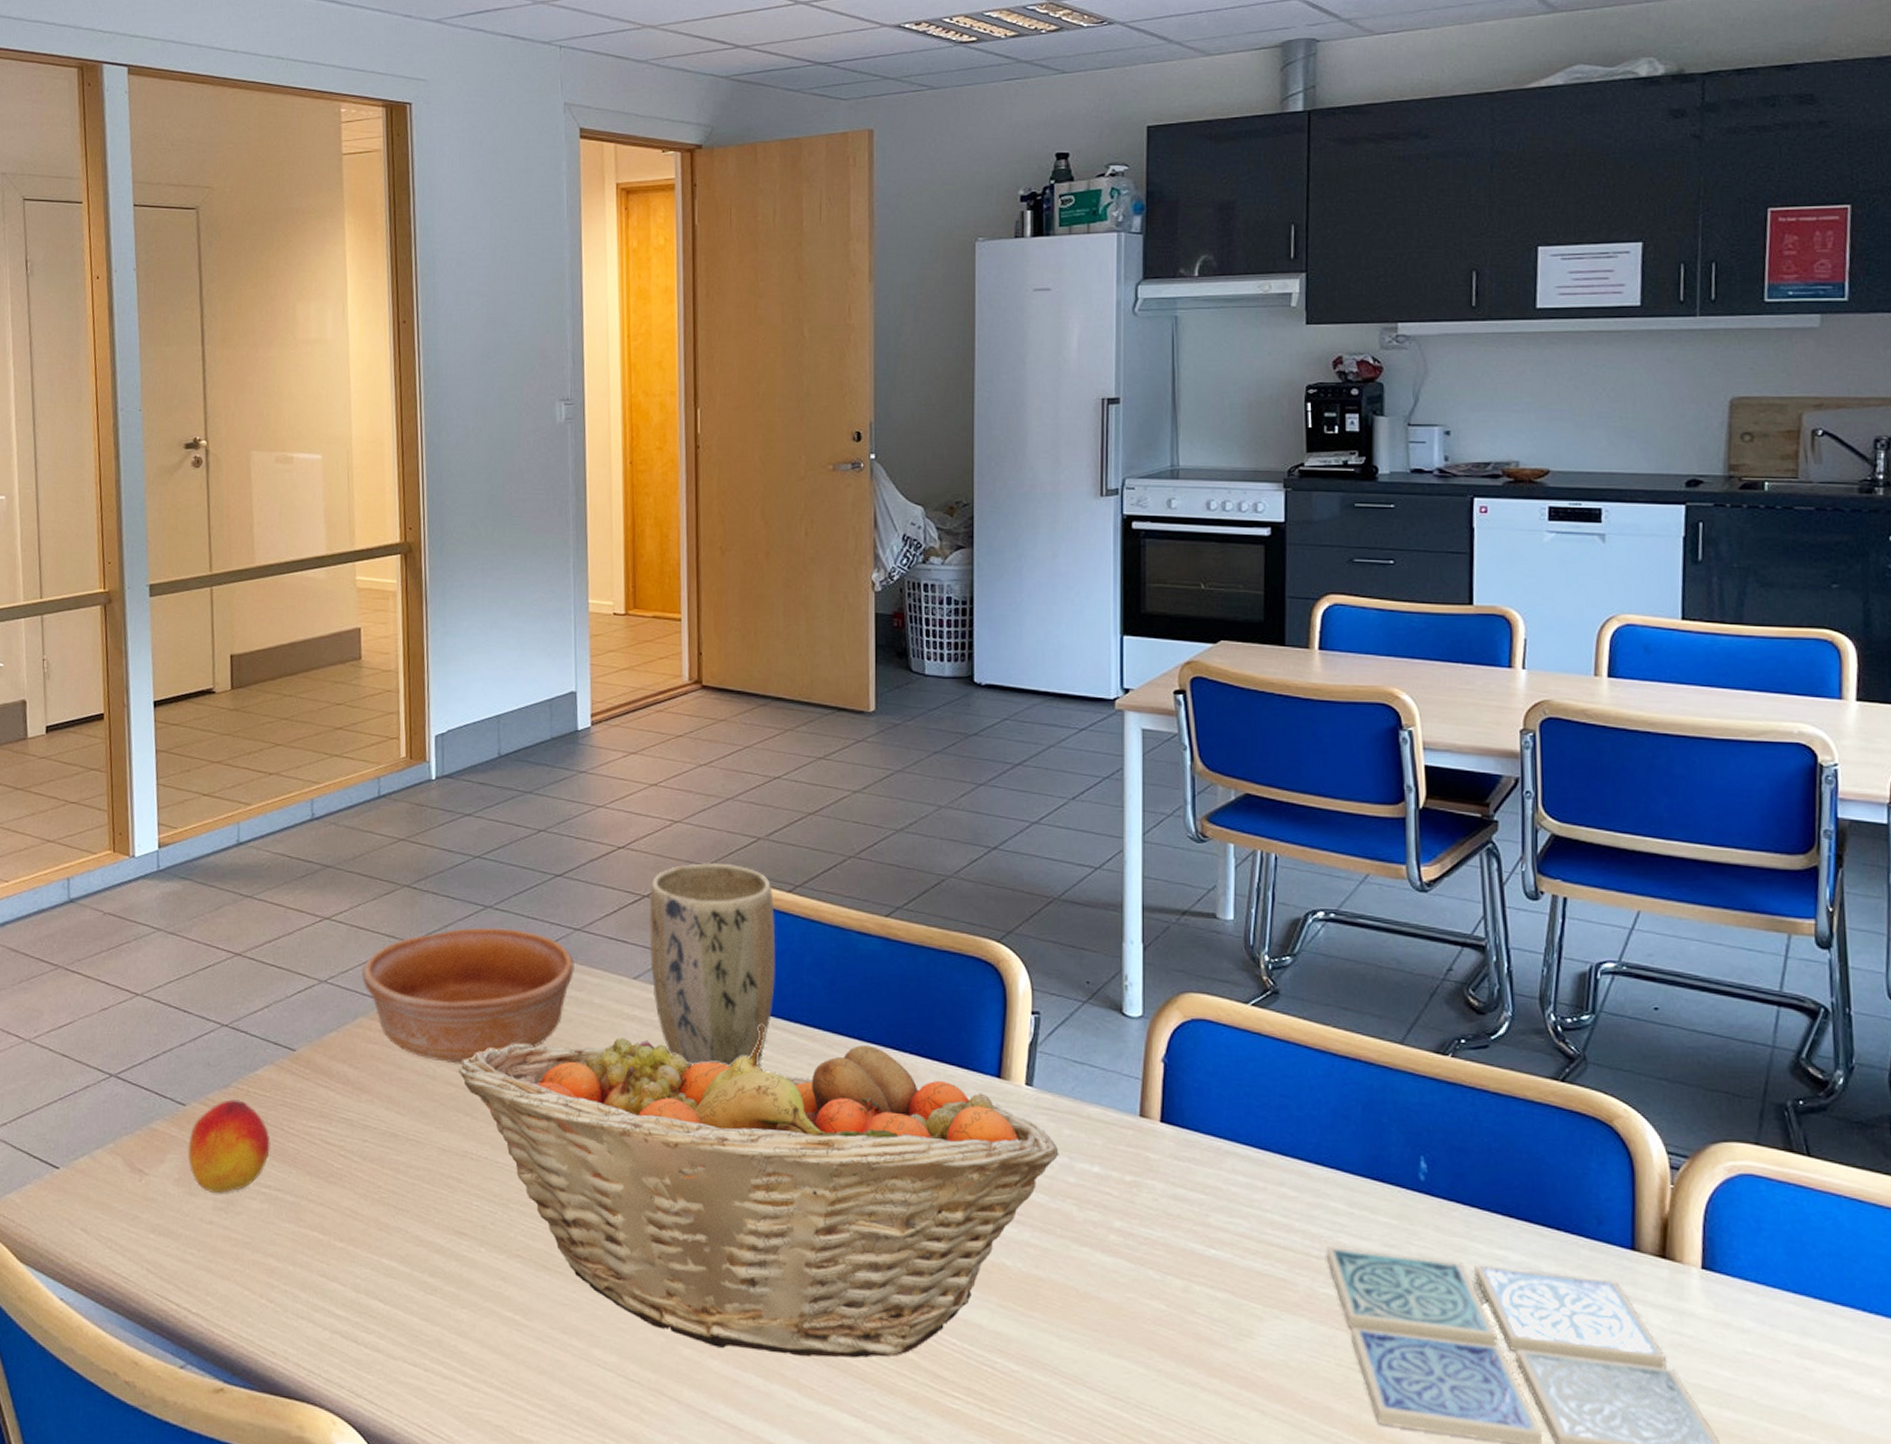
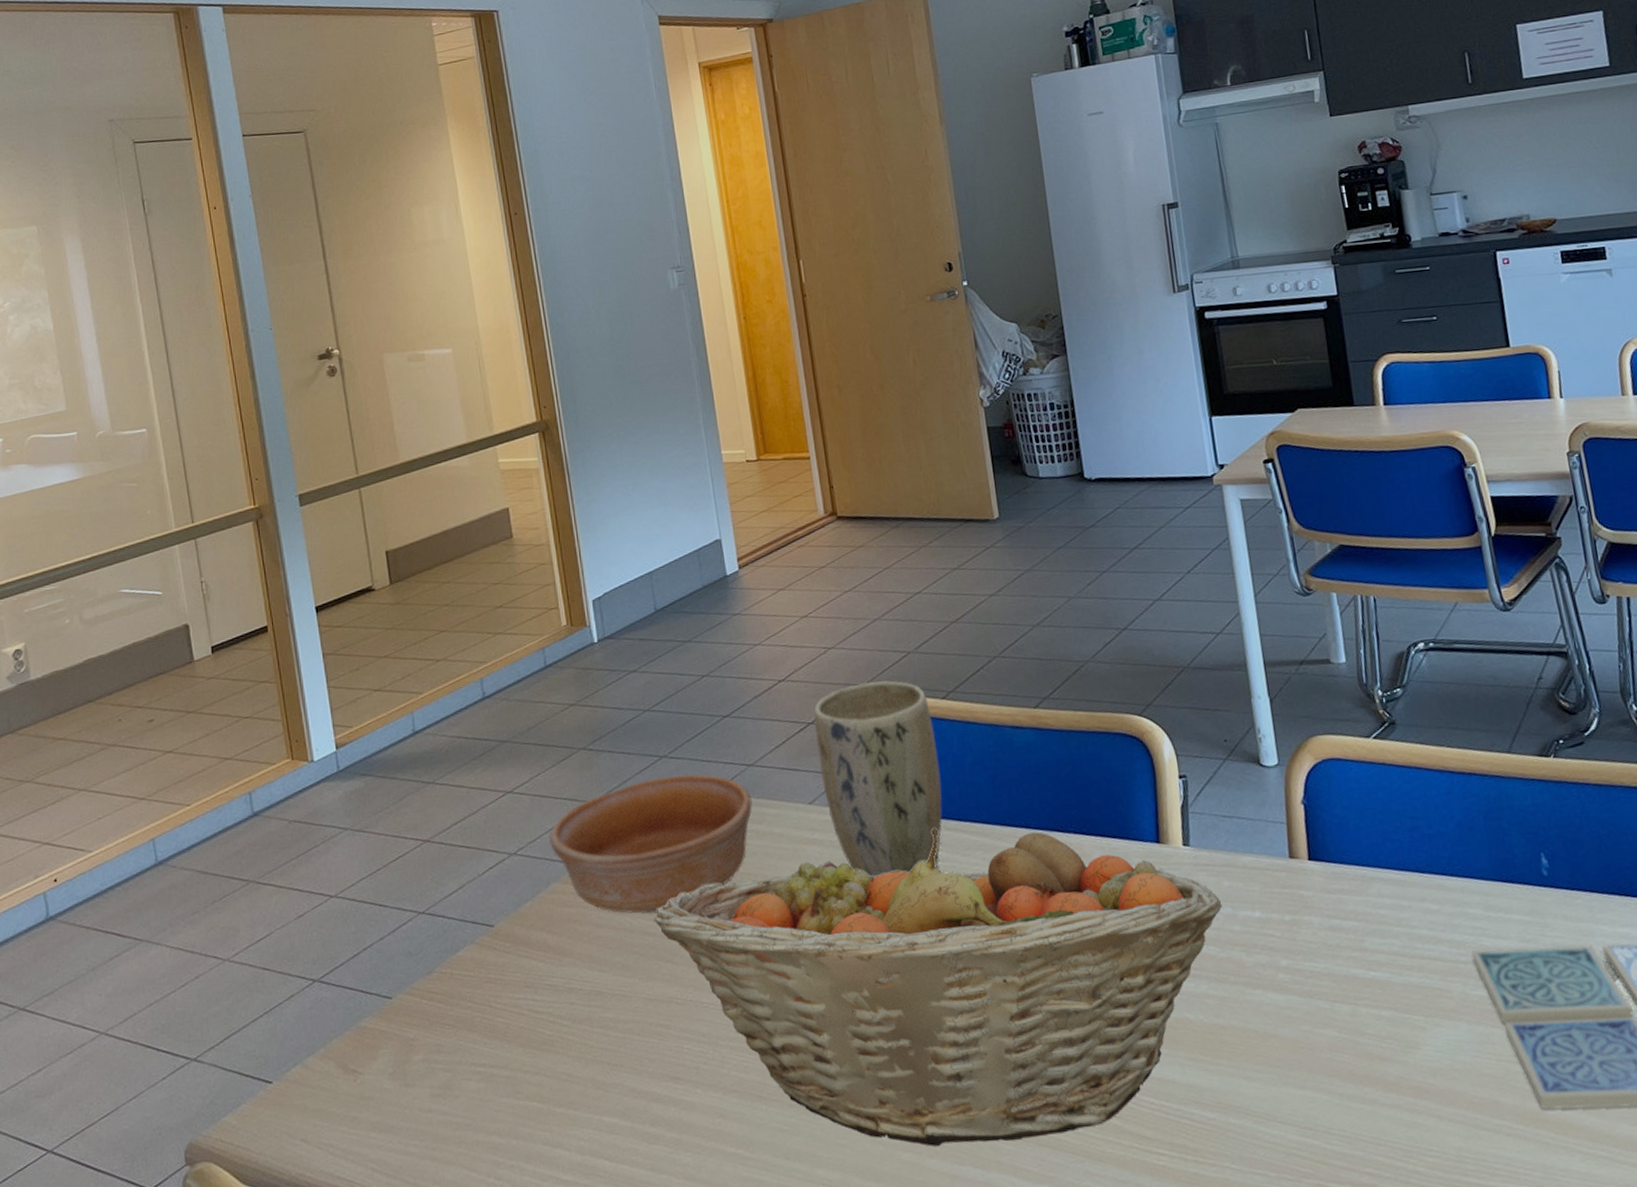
peach: present [188,1098,270,1194] -> none [399,983,480,1081]

